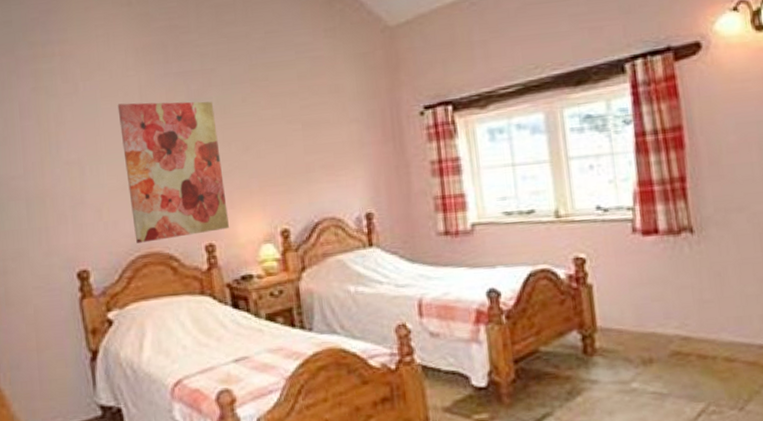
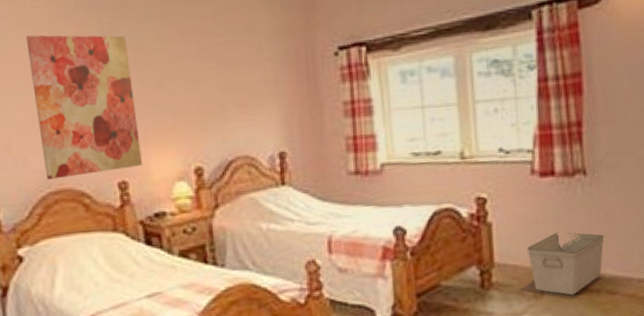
storage bin: none [632,293,718,363] -> present [527,232,605,295]

